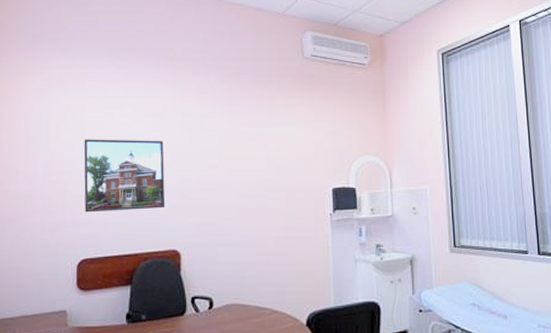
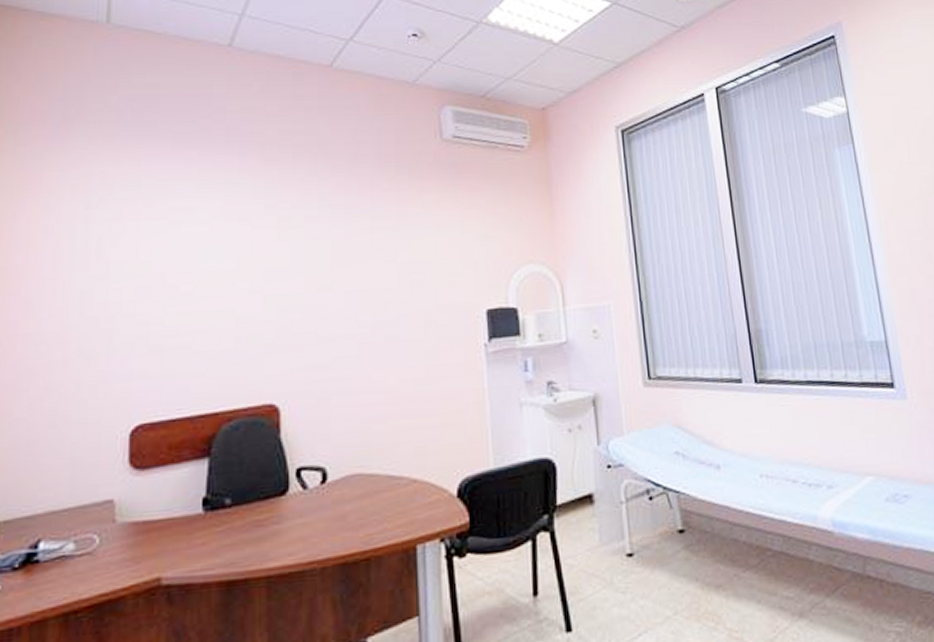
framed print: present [83,139,166,213] -> none [138,254,257,359]

